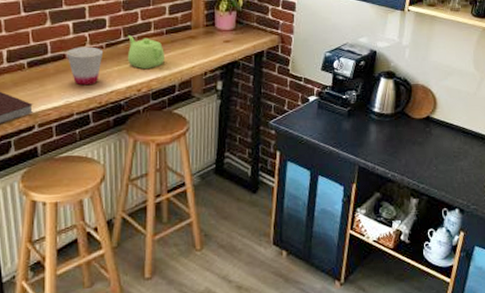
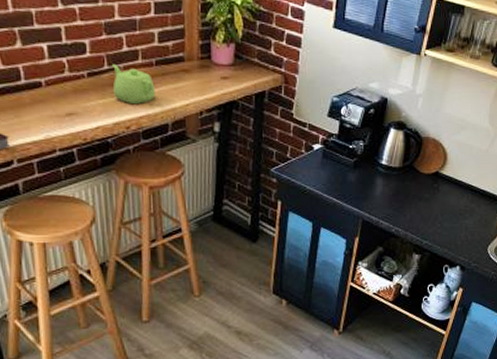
cup: present [66,46,104,86] -> none [42,74,86,119]

